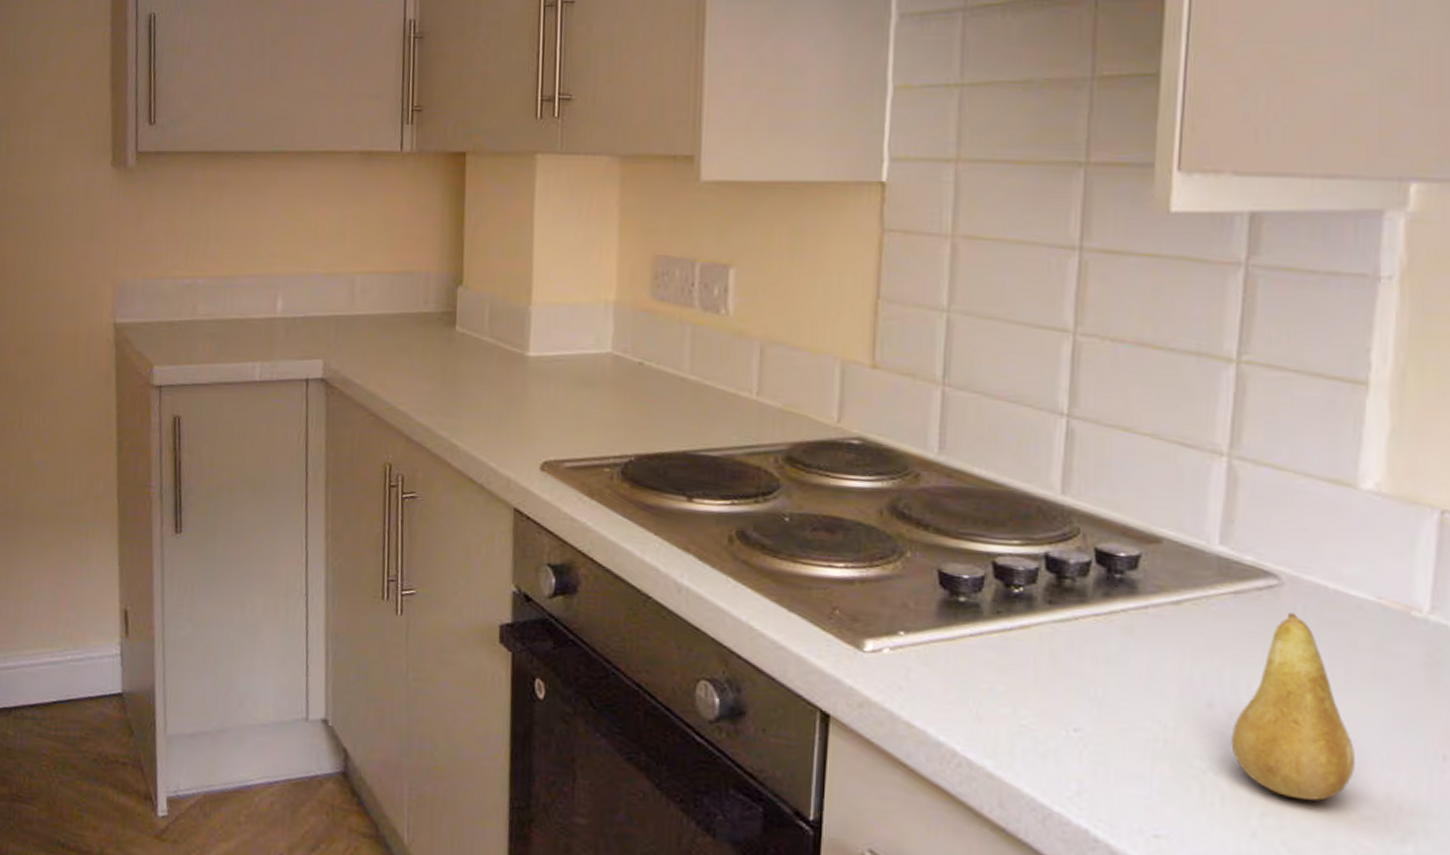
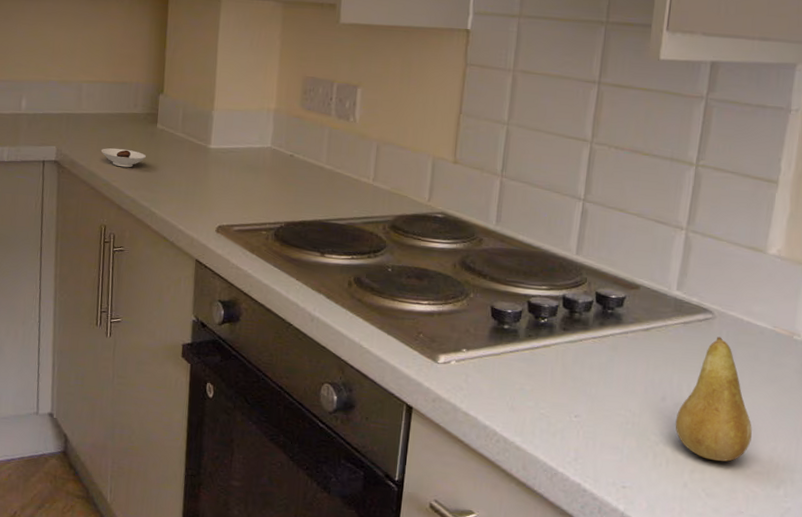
saucer: none [381,359,442,386] -> present [101,148,146,168]

